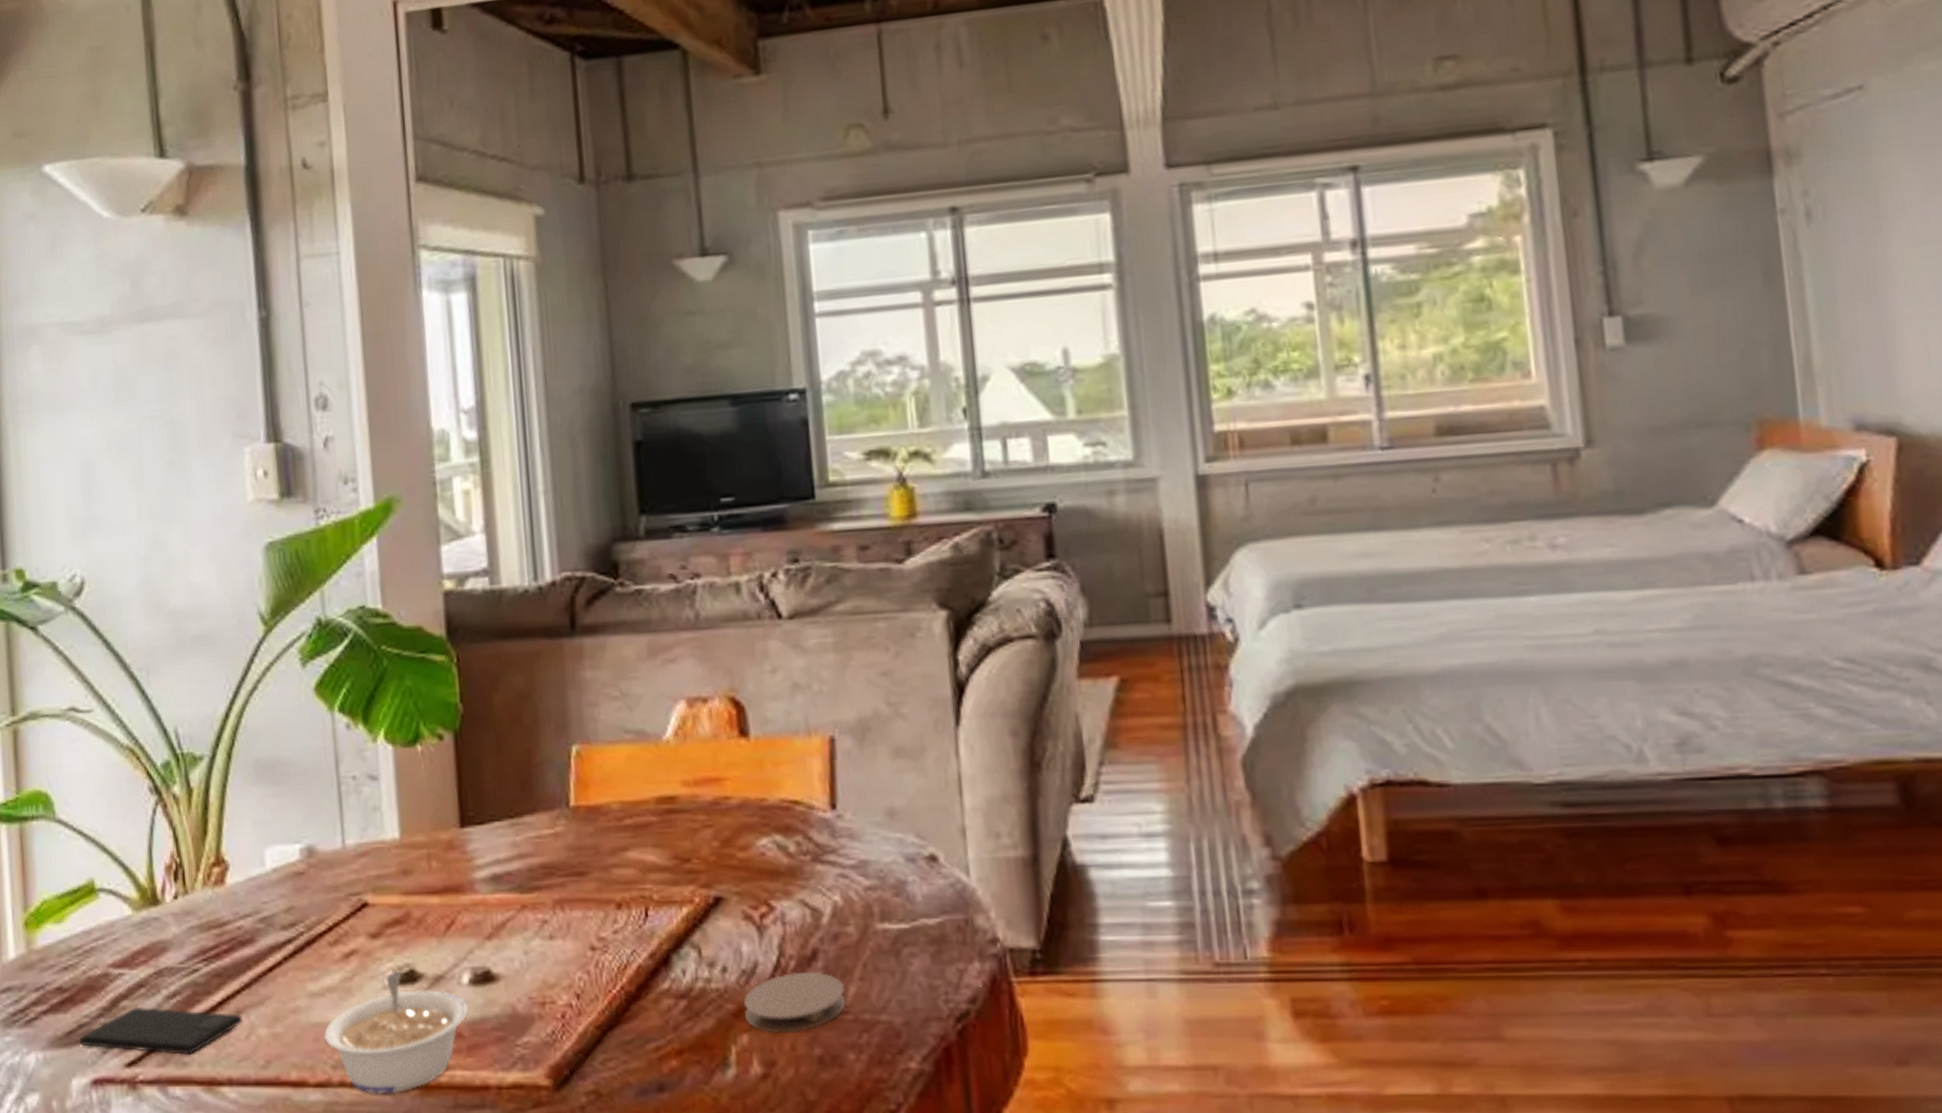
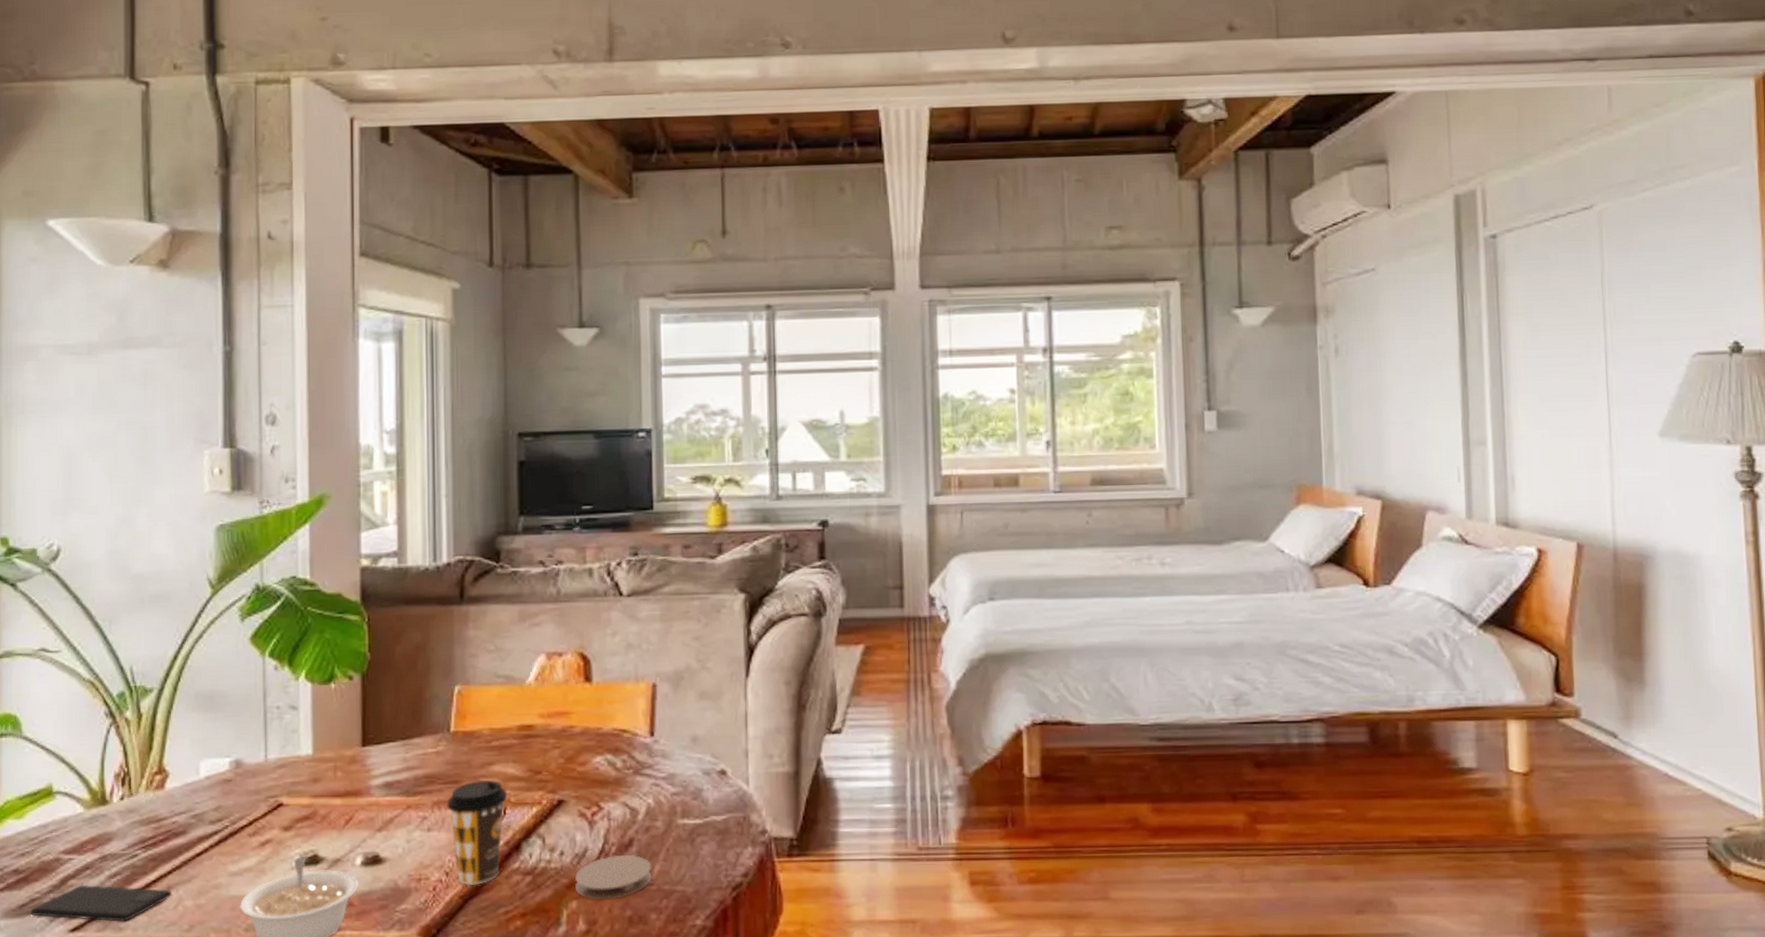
coffee cup: none [571,870,649,1011] -> present [447,780,508,885]

